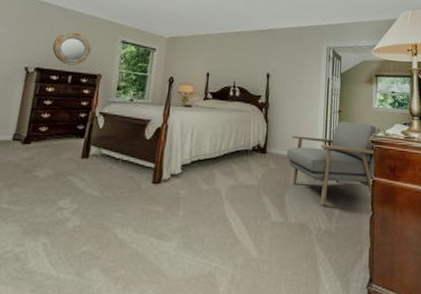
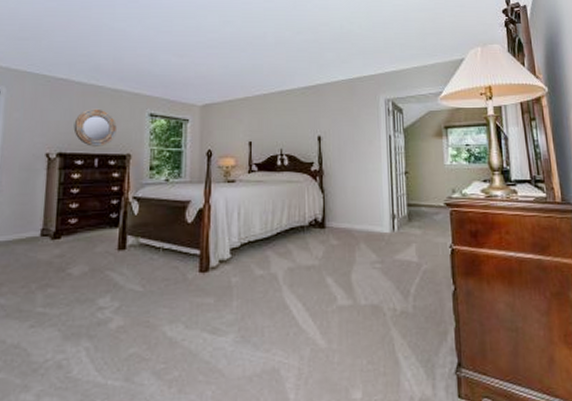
armchair: present [286,121,379,206] -> none [348,183,454,284]

